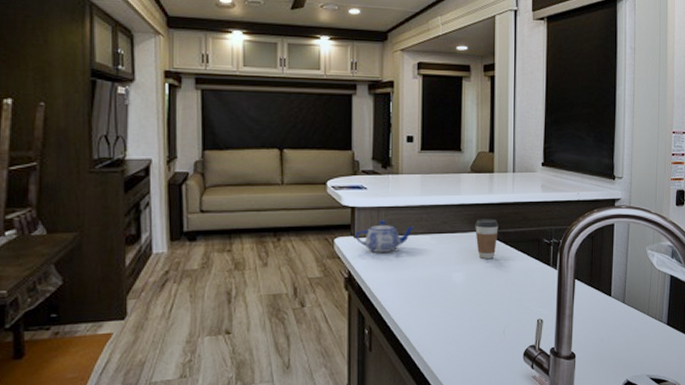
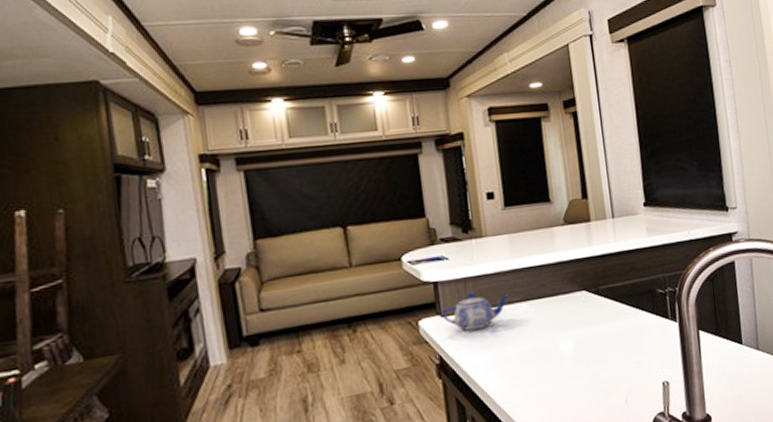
coffee cup: present [475,219,499,259] -> none [577,273,605,321]

